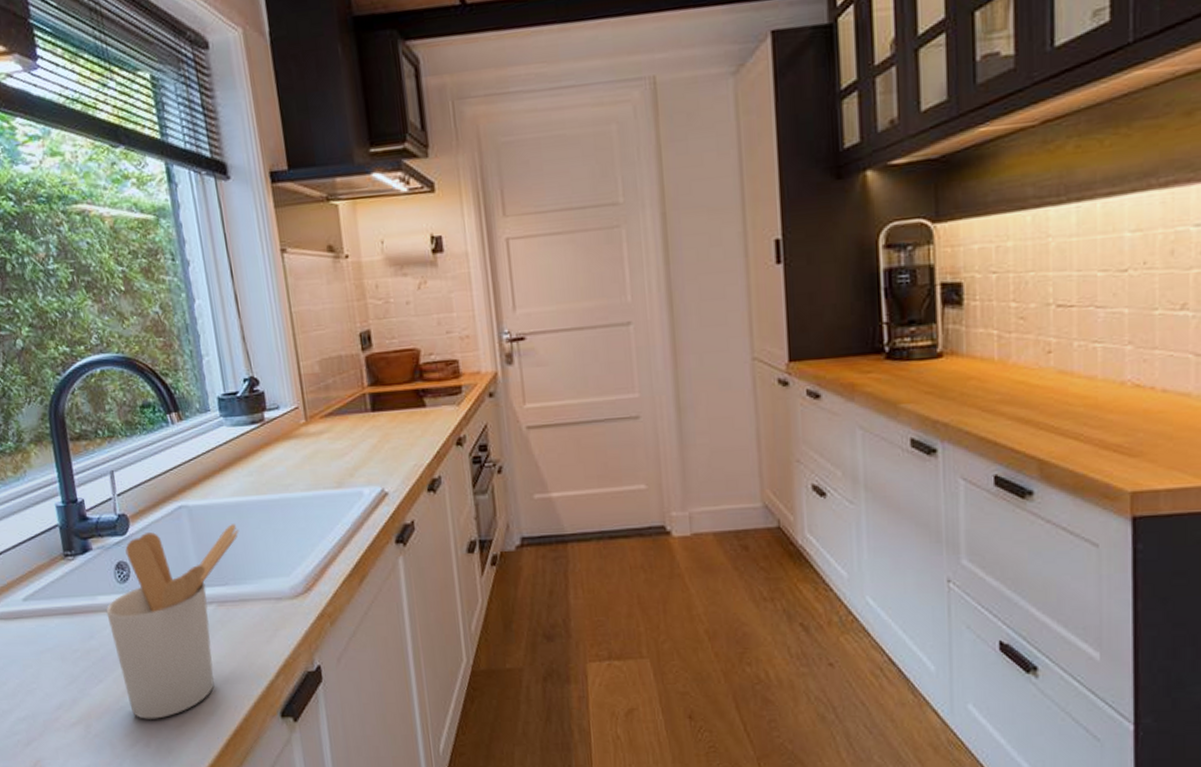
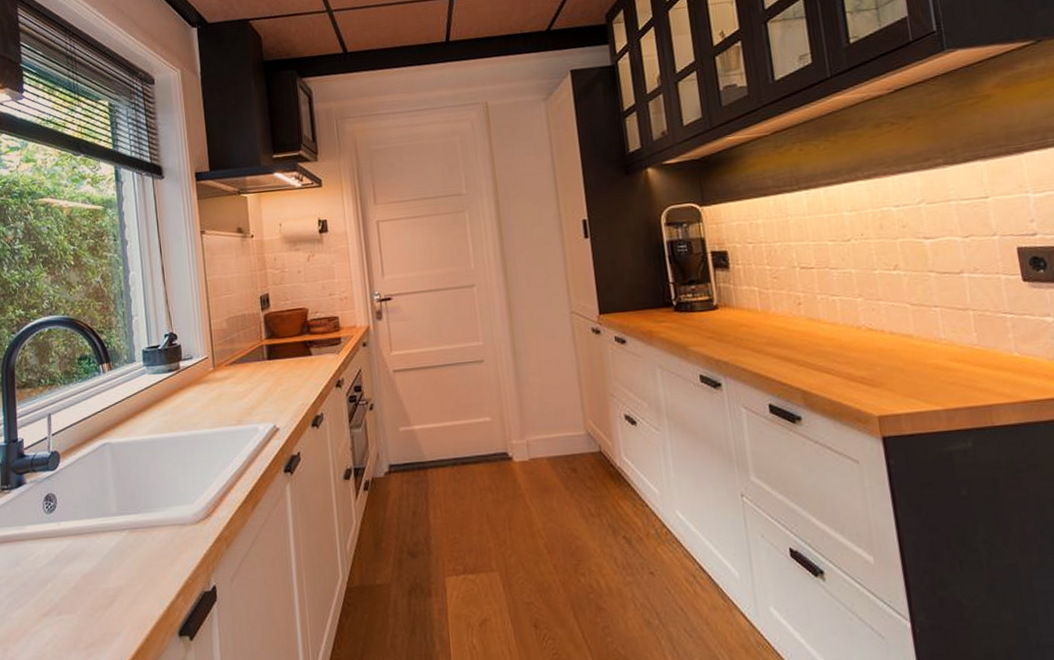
utensil holder: present [106,524,239,719] -> none [32,458,153,642]

